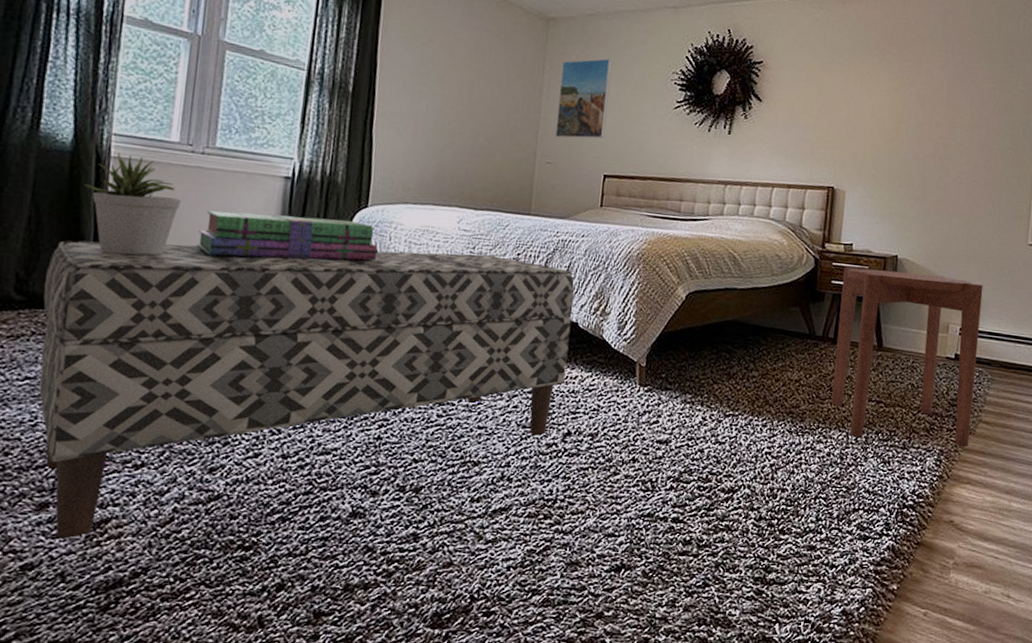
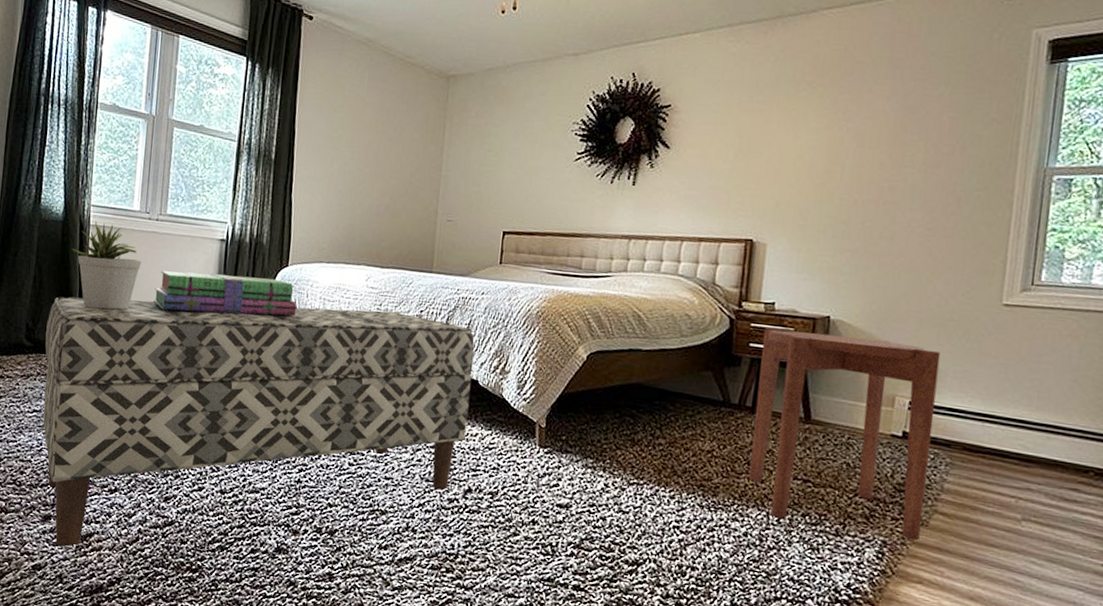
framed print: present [555,58,613,139] -> none [456,113,512,196]

